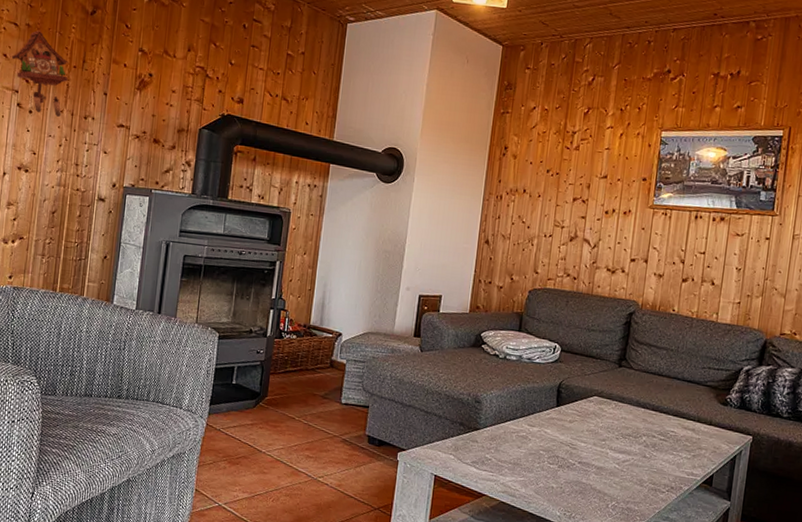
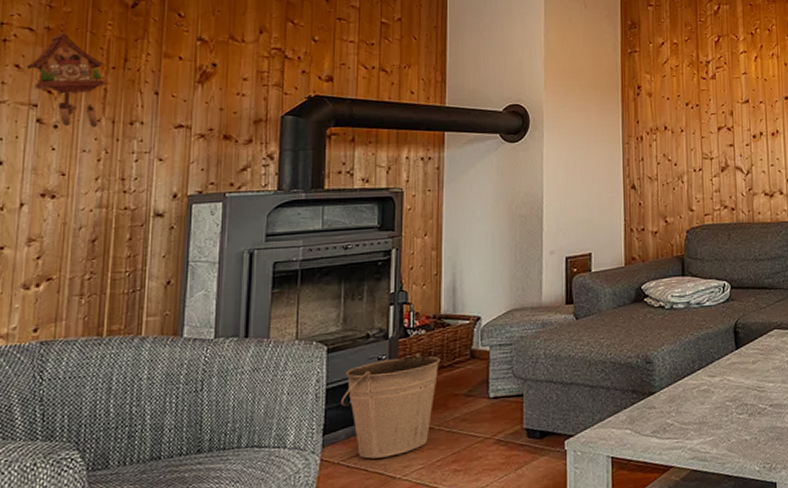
bucket: none [225,353,306,434] -> present [340,353,441,459]

